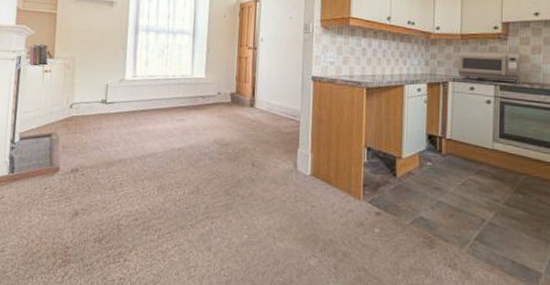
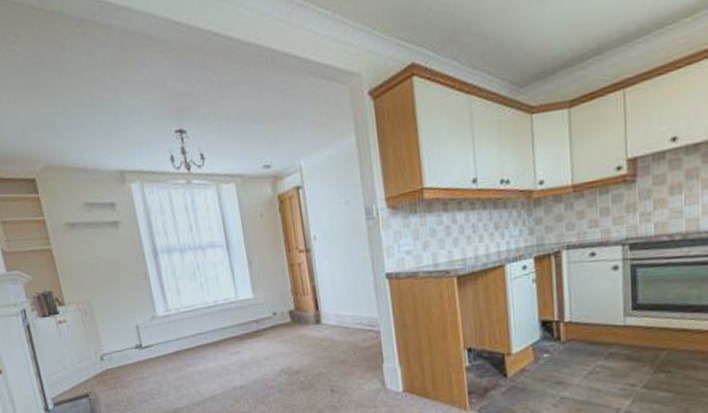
microwave: present [458,50,522,83] -> none [571,196,657,243]

